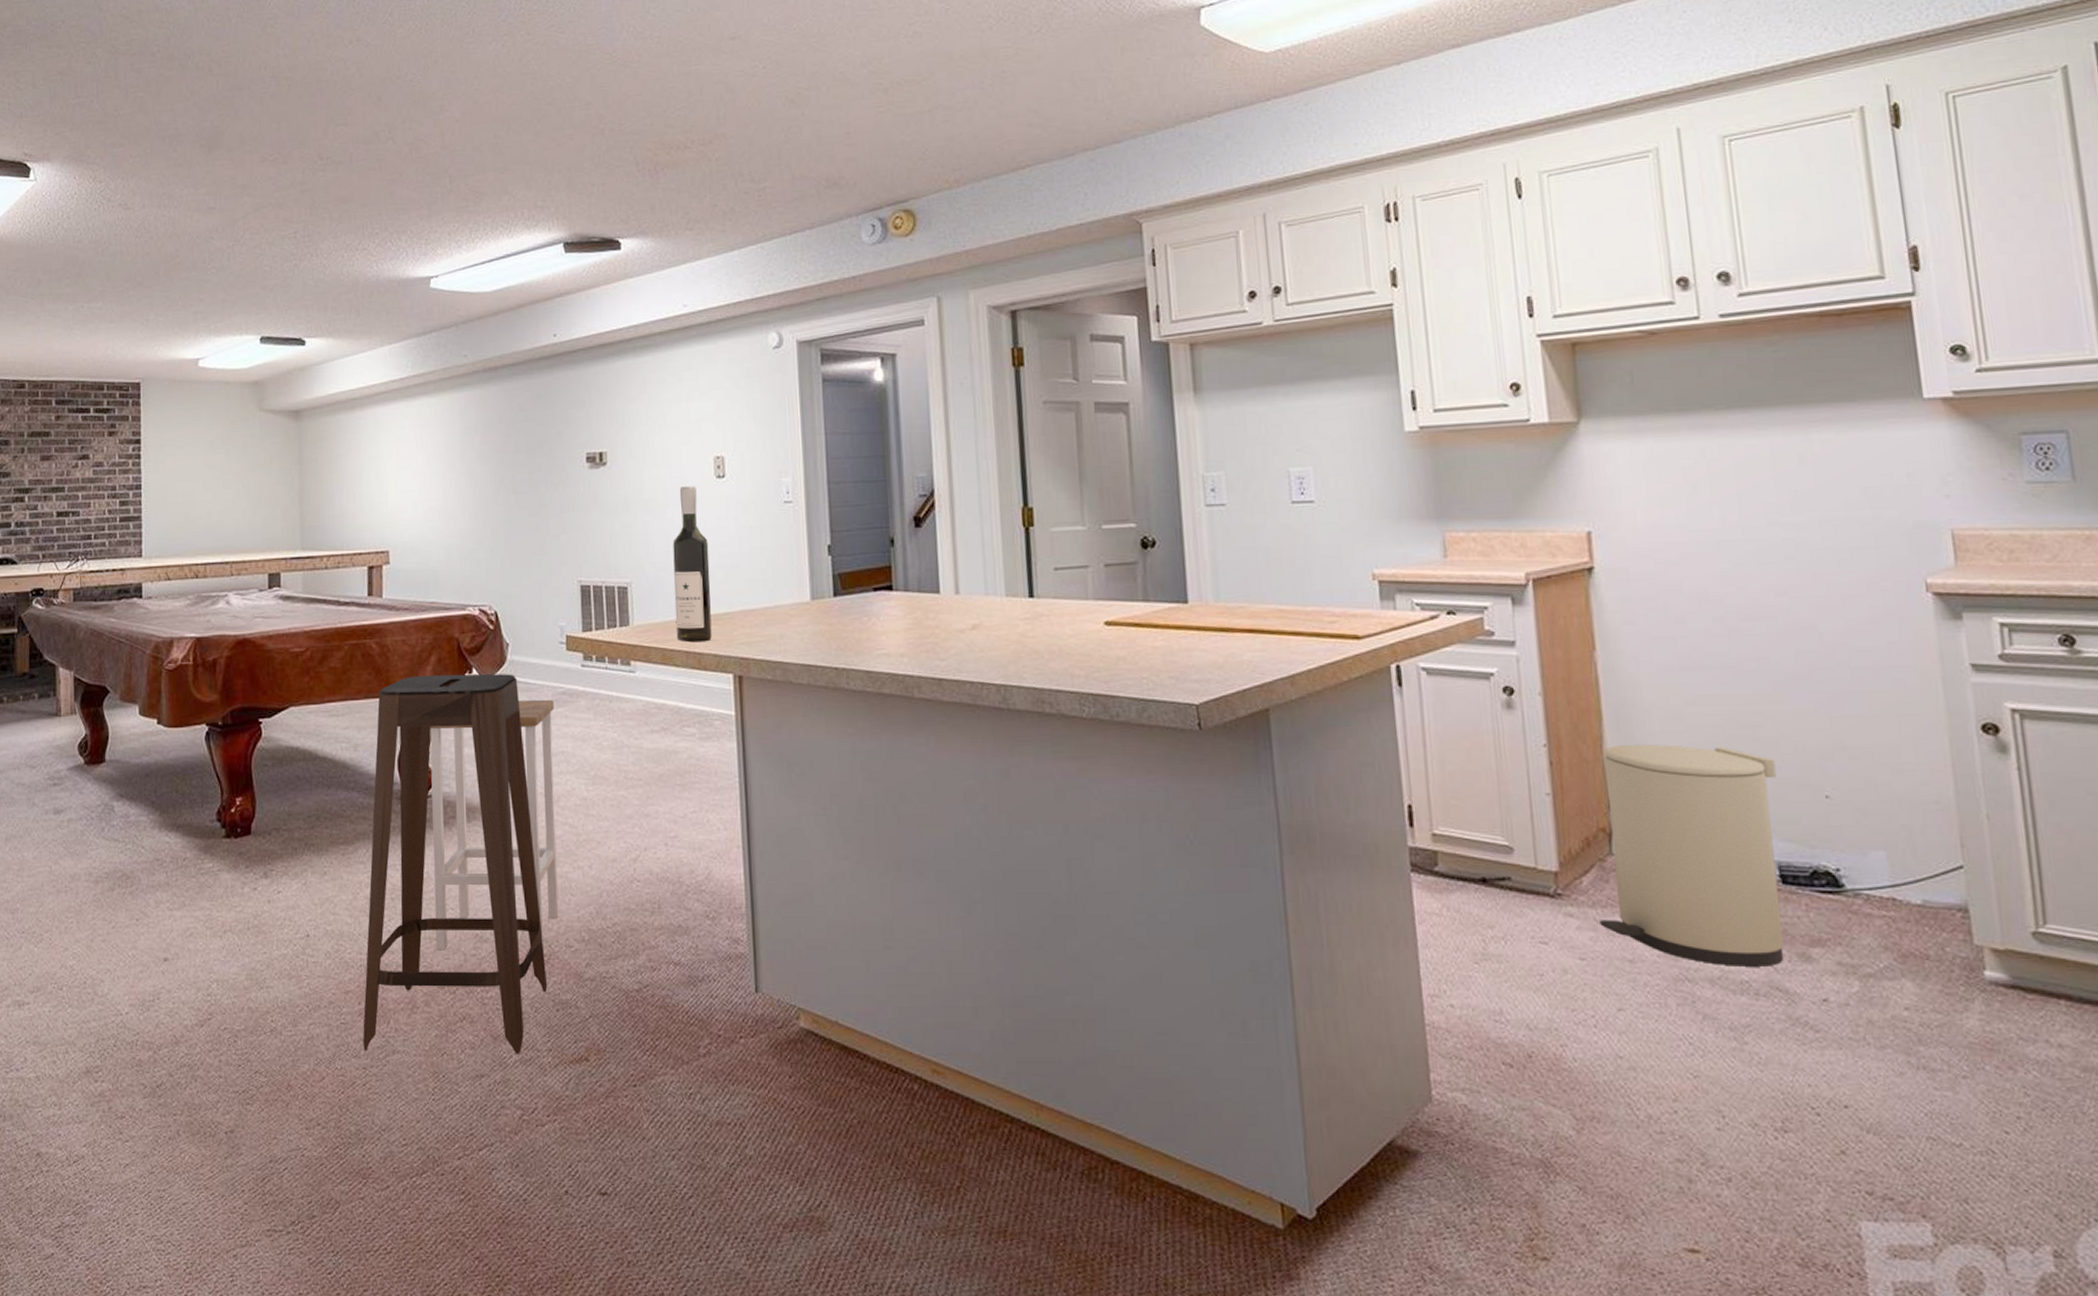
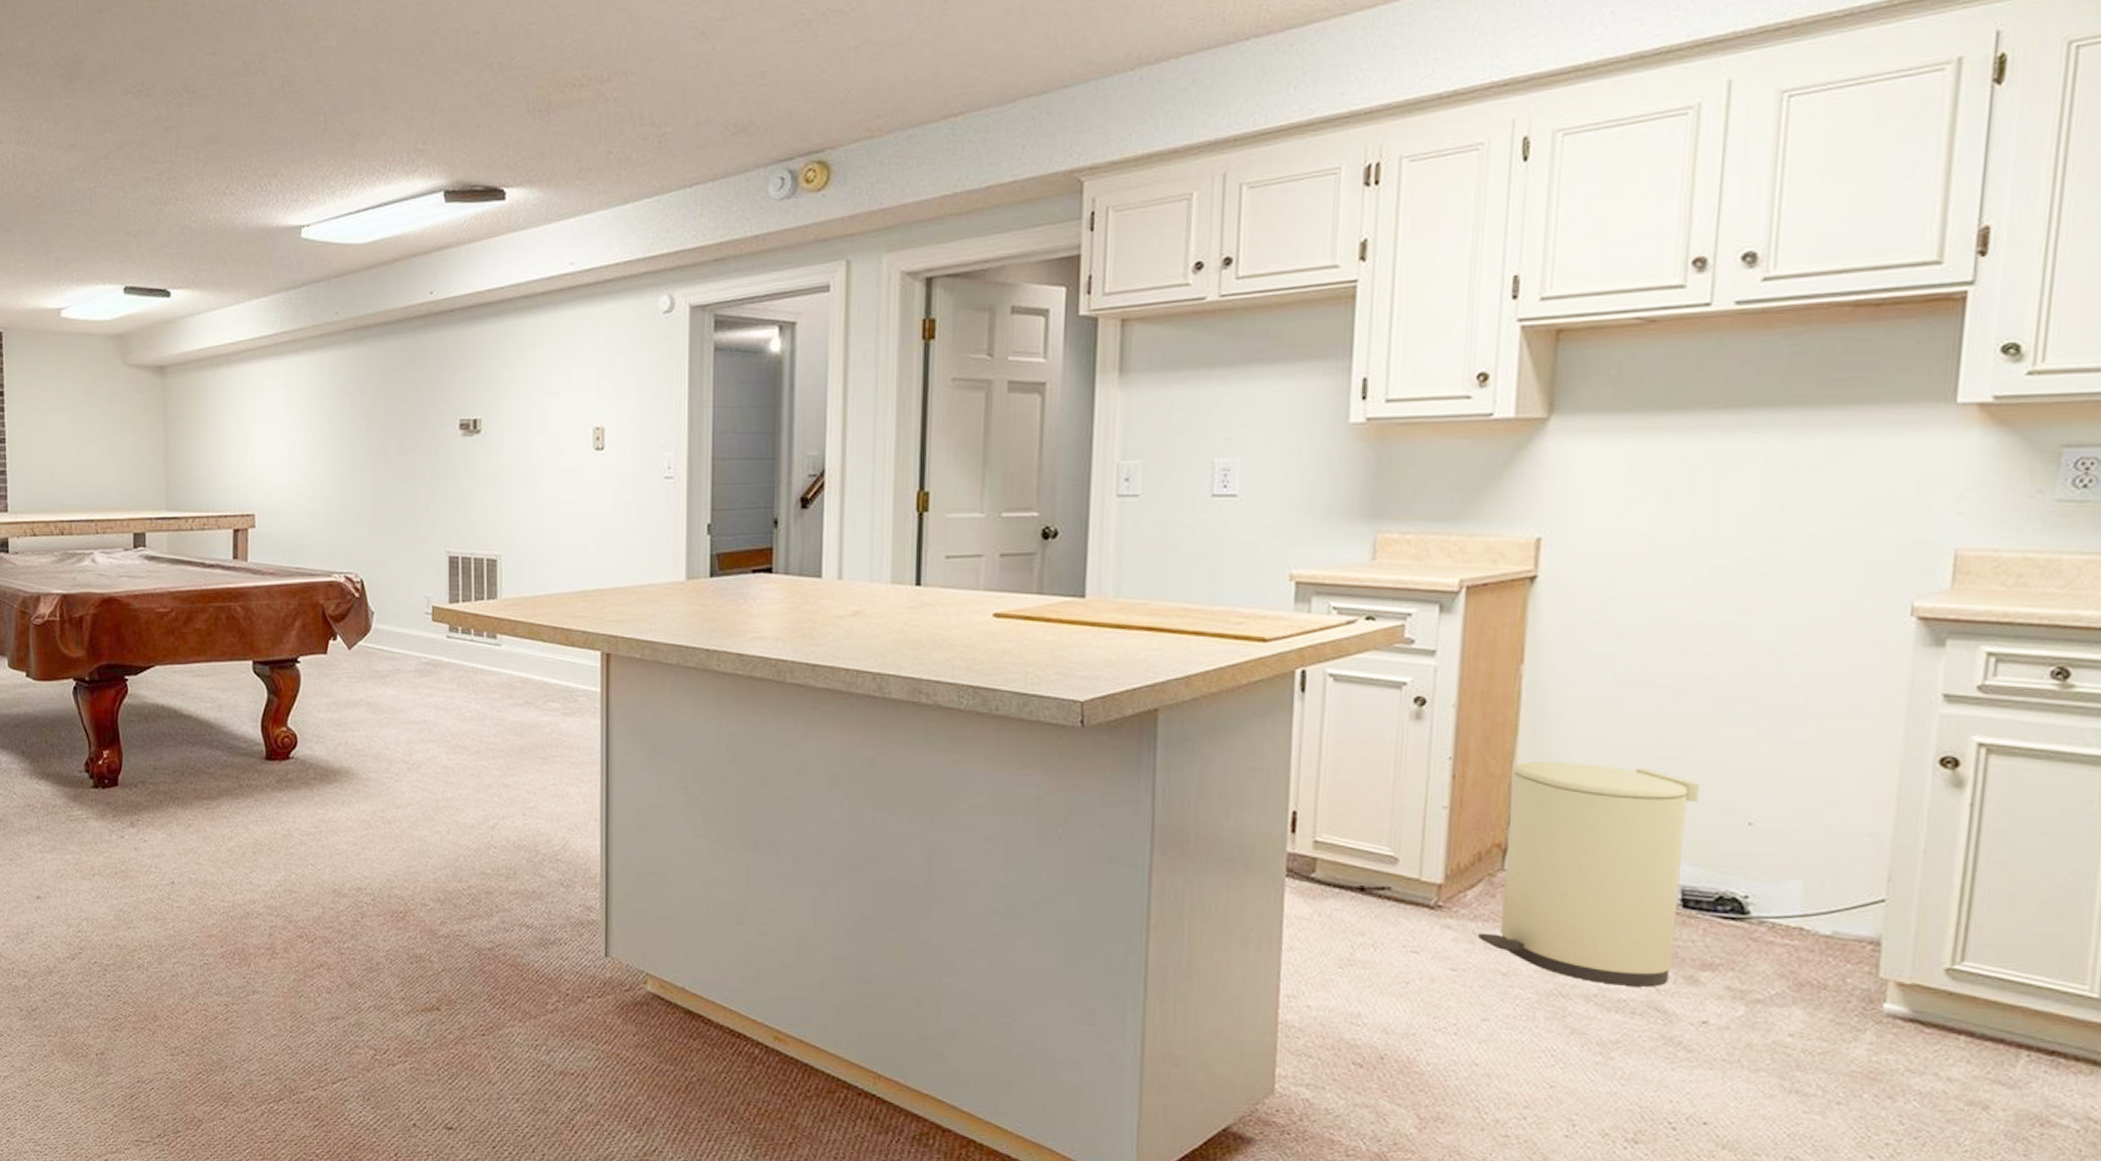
bar stool: present [363,674,548,1054] -> none [225,640,403,1001]
bar stool: present [430,699,559,951] -> none [293,668,418,903]
bottle: present [673,486,712,643] -> none [544,458,583,618]

